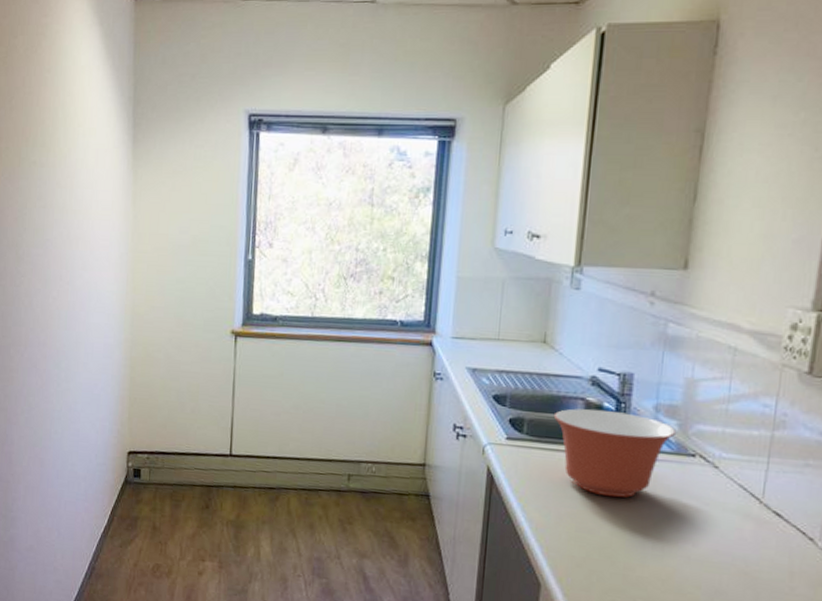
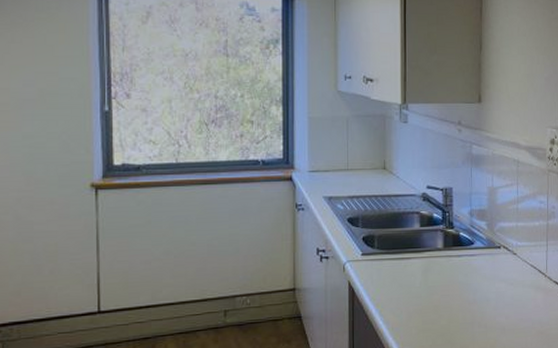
mixing bowl: present [553,408,676,498] -> none [397,220,486,291]

